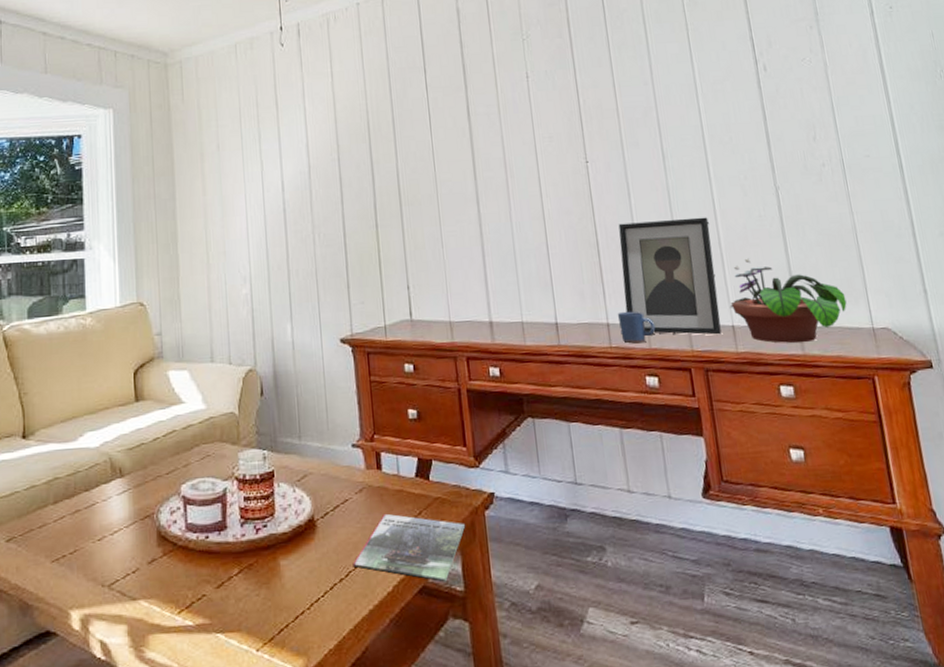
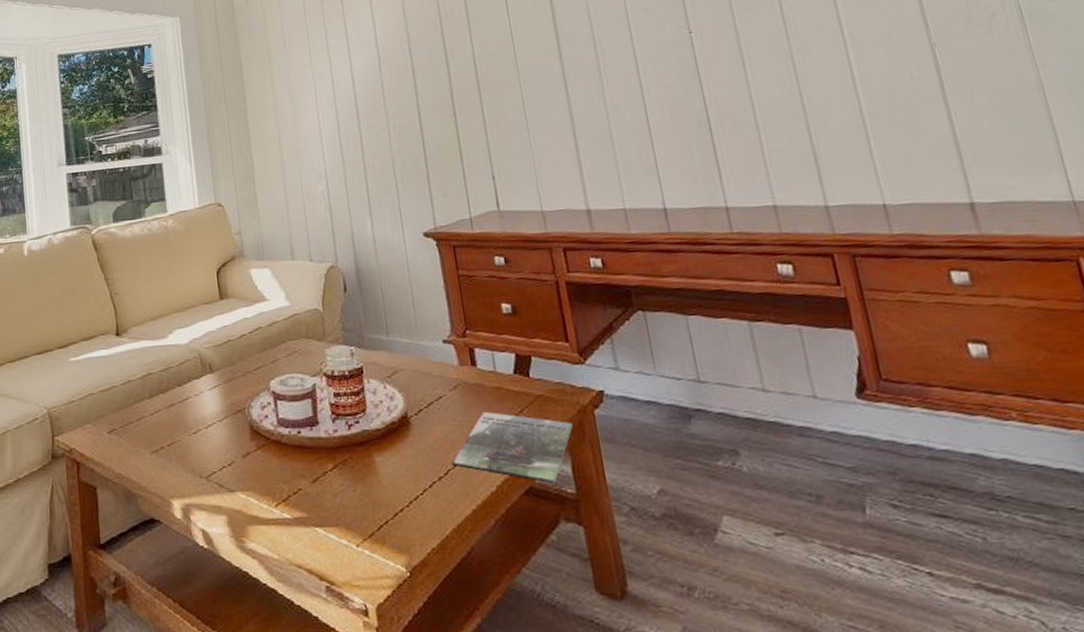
mug: present [617,311,656,343] -> none [737,192,786,228]
picture frame: present [618,217,722,335] -> none [732,83,870,217]
potted flower: present [729,258,847,343] -> none [878,127,1036,223]

